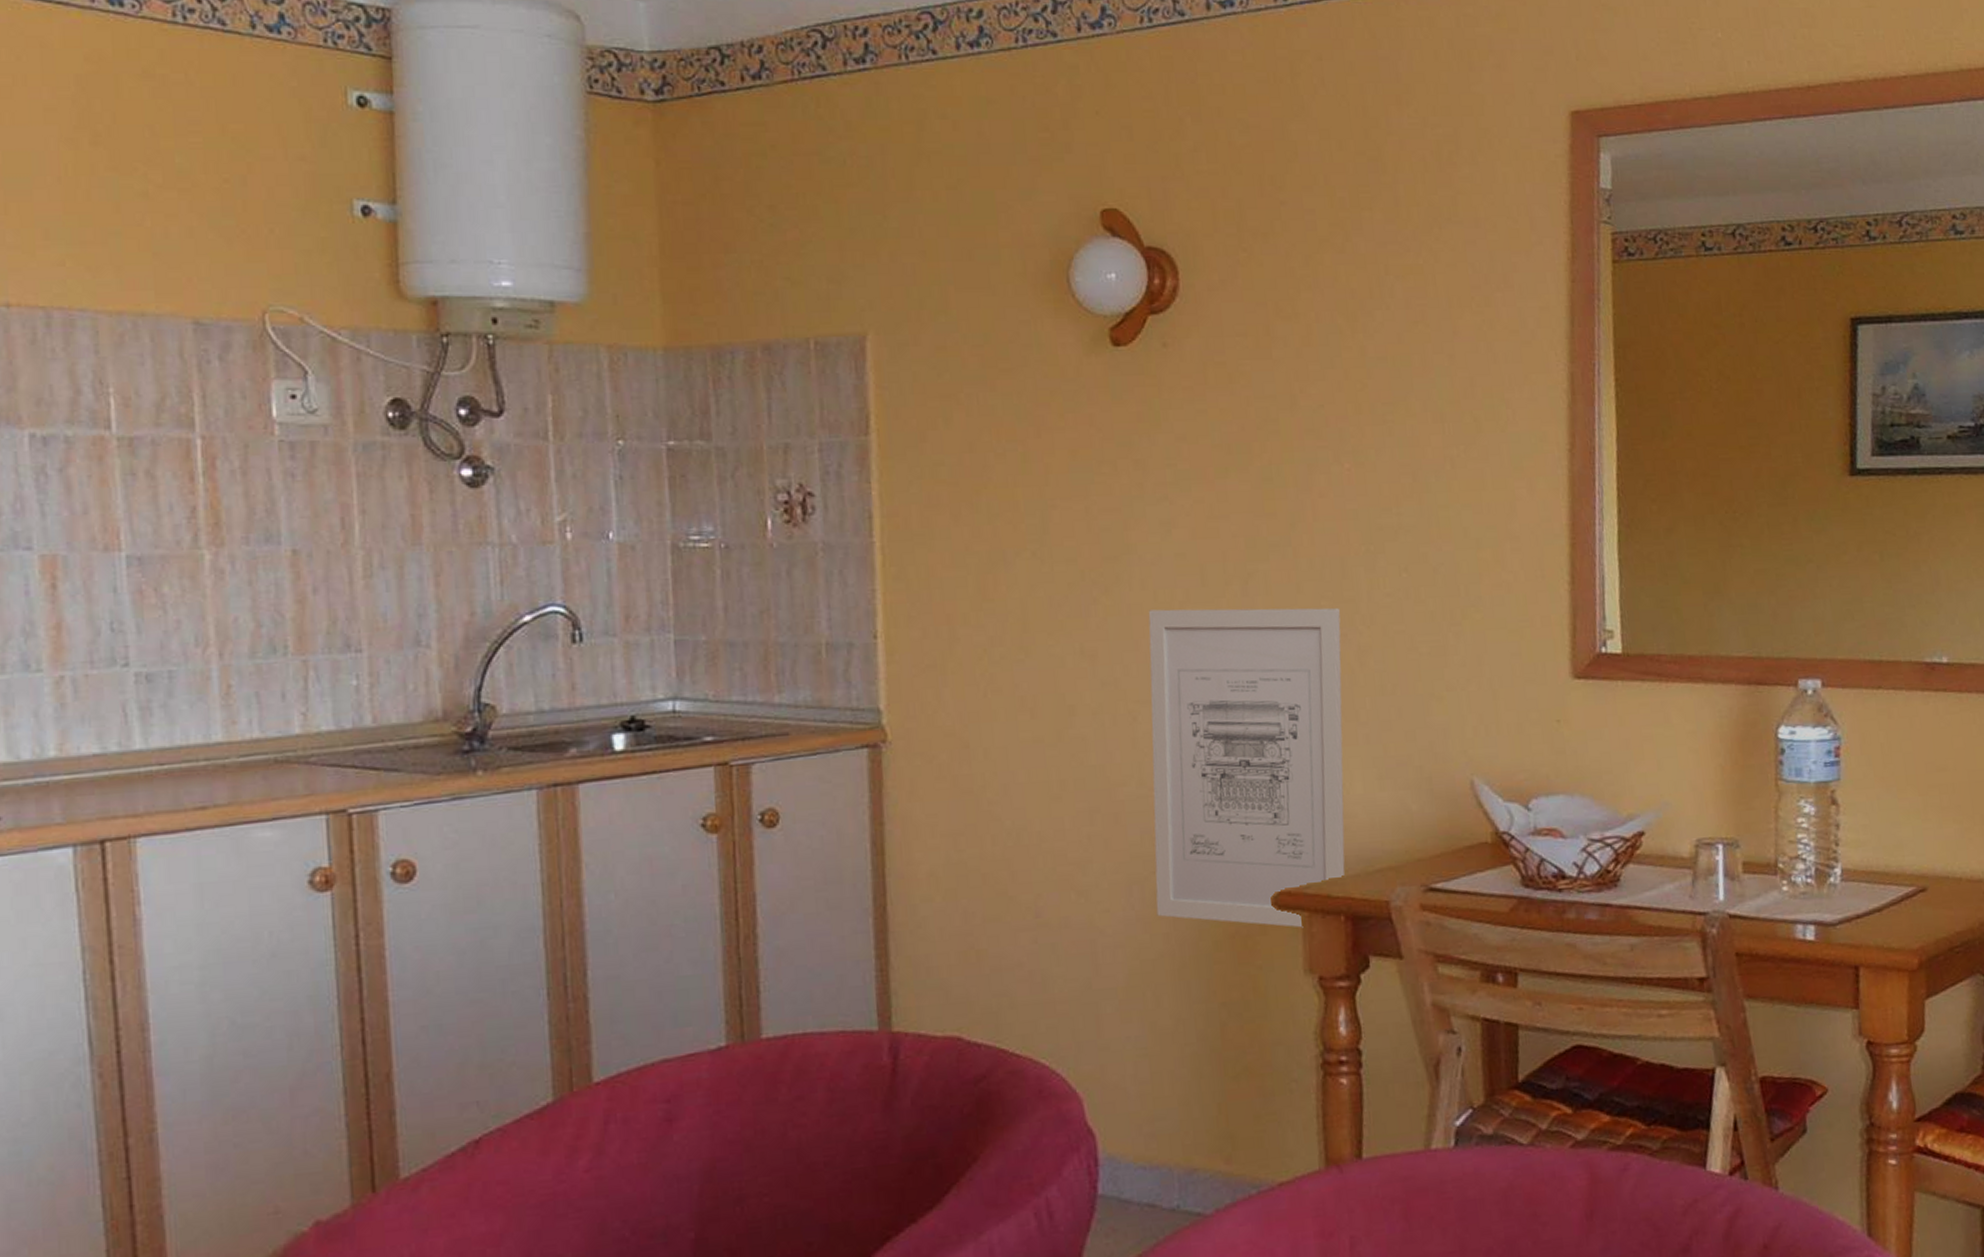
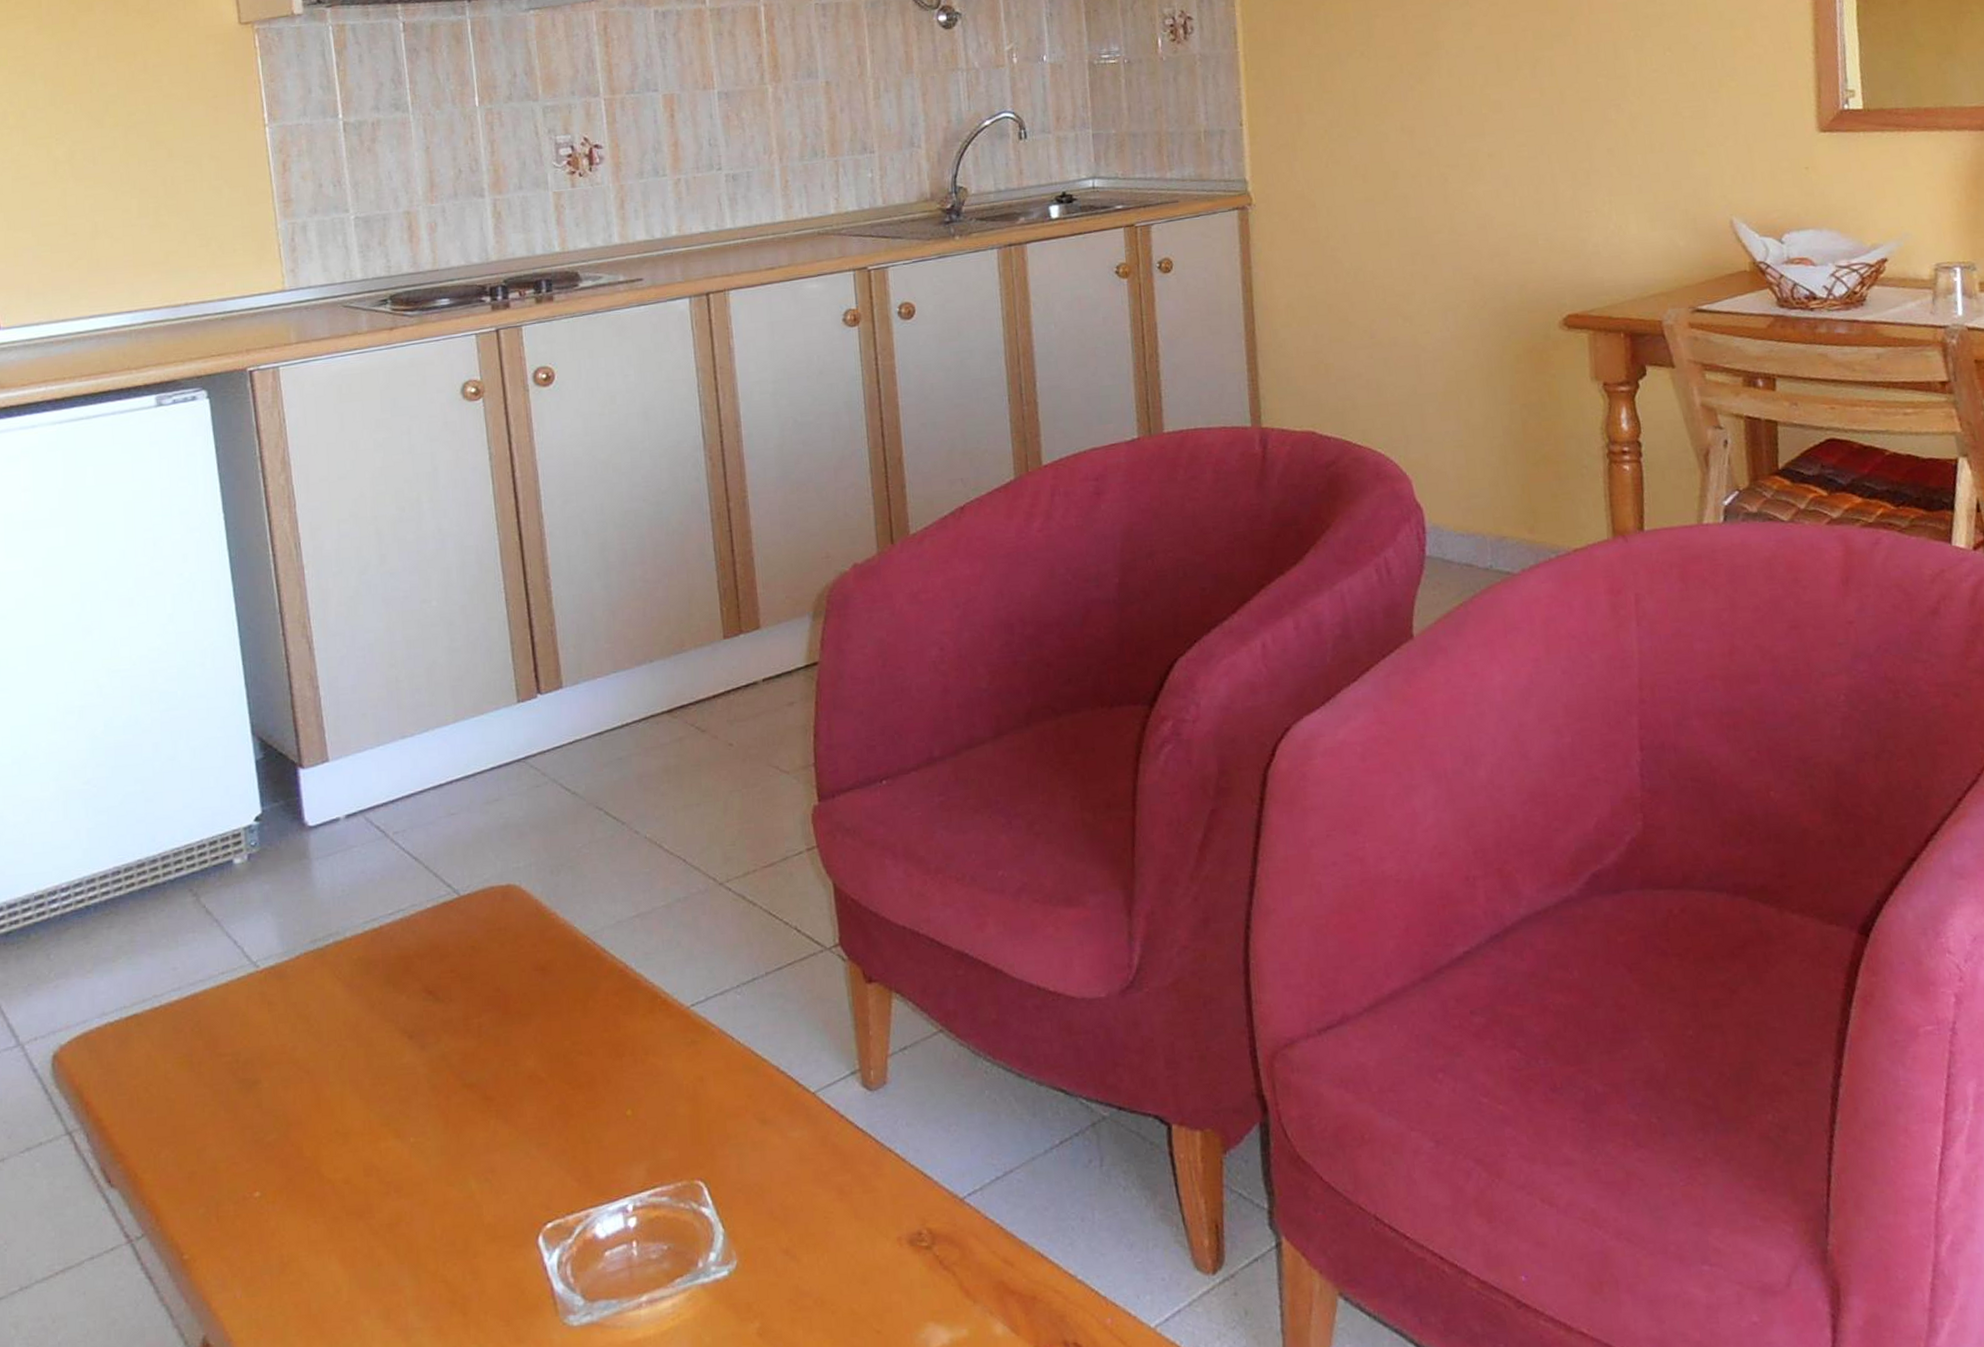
wall art: present [1148,607,1345,928] -> none [1454,84,1624,344]

